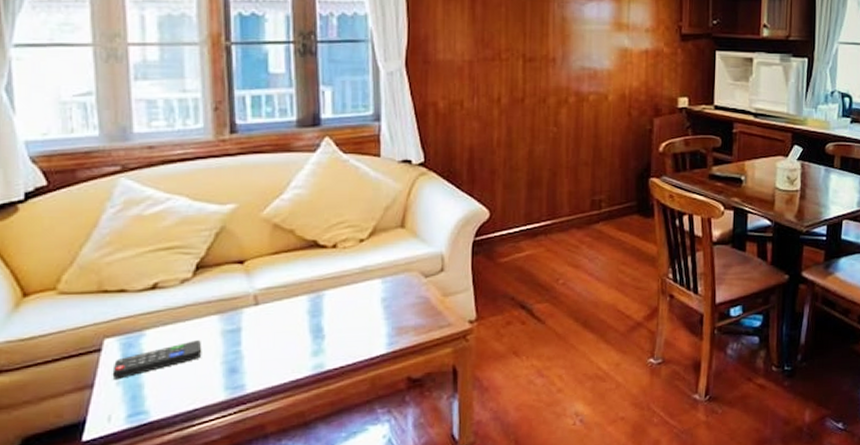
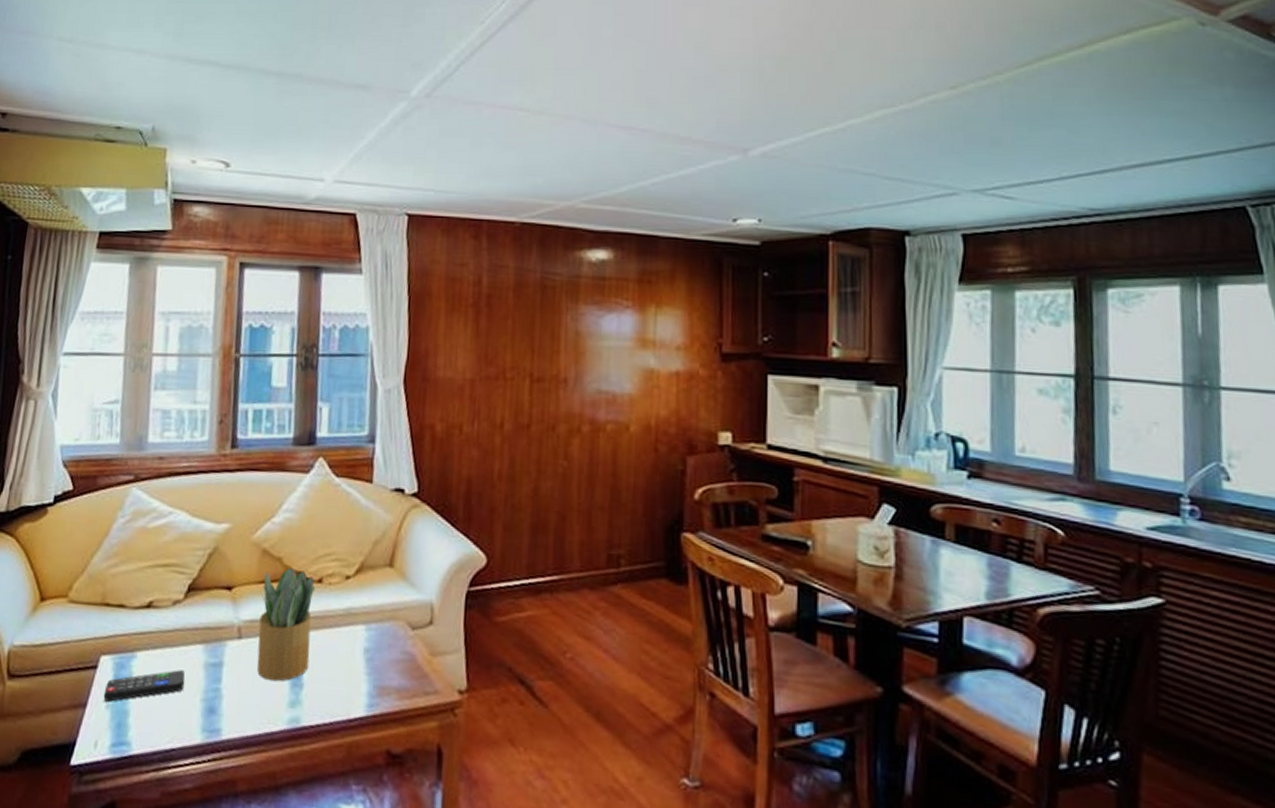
potted plant: none [275,237,331,337] -> present [257,567,316,682]

